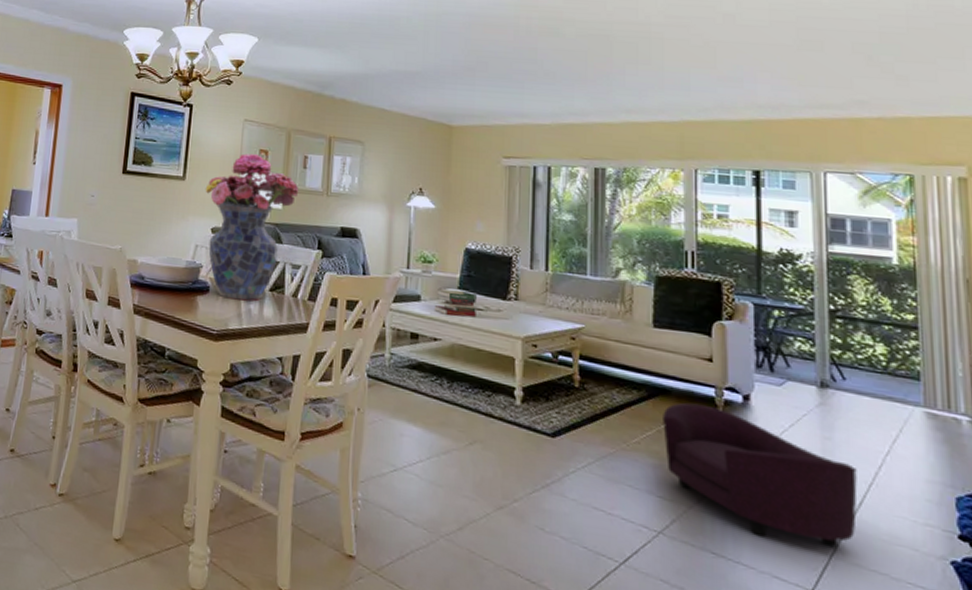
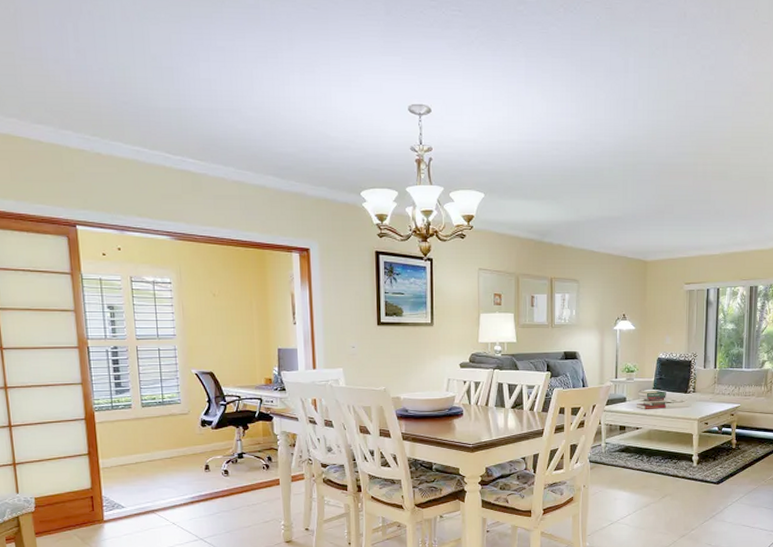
flower arrangement: present [205,153,299,301] -> none [451,298,529,419]

